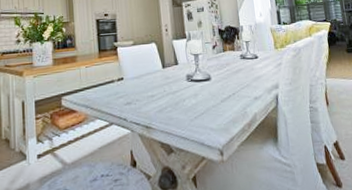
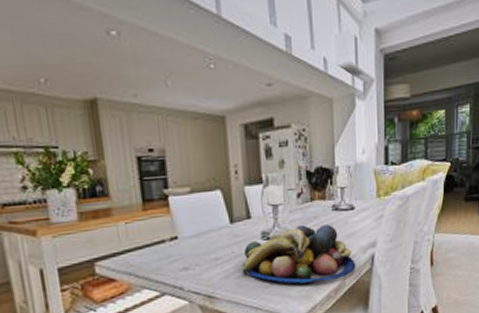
fruit bowl: none [172,70,264,118] -> present [242,224,356,284]

